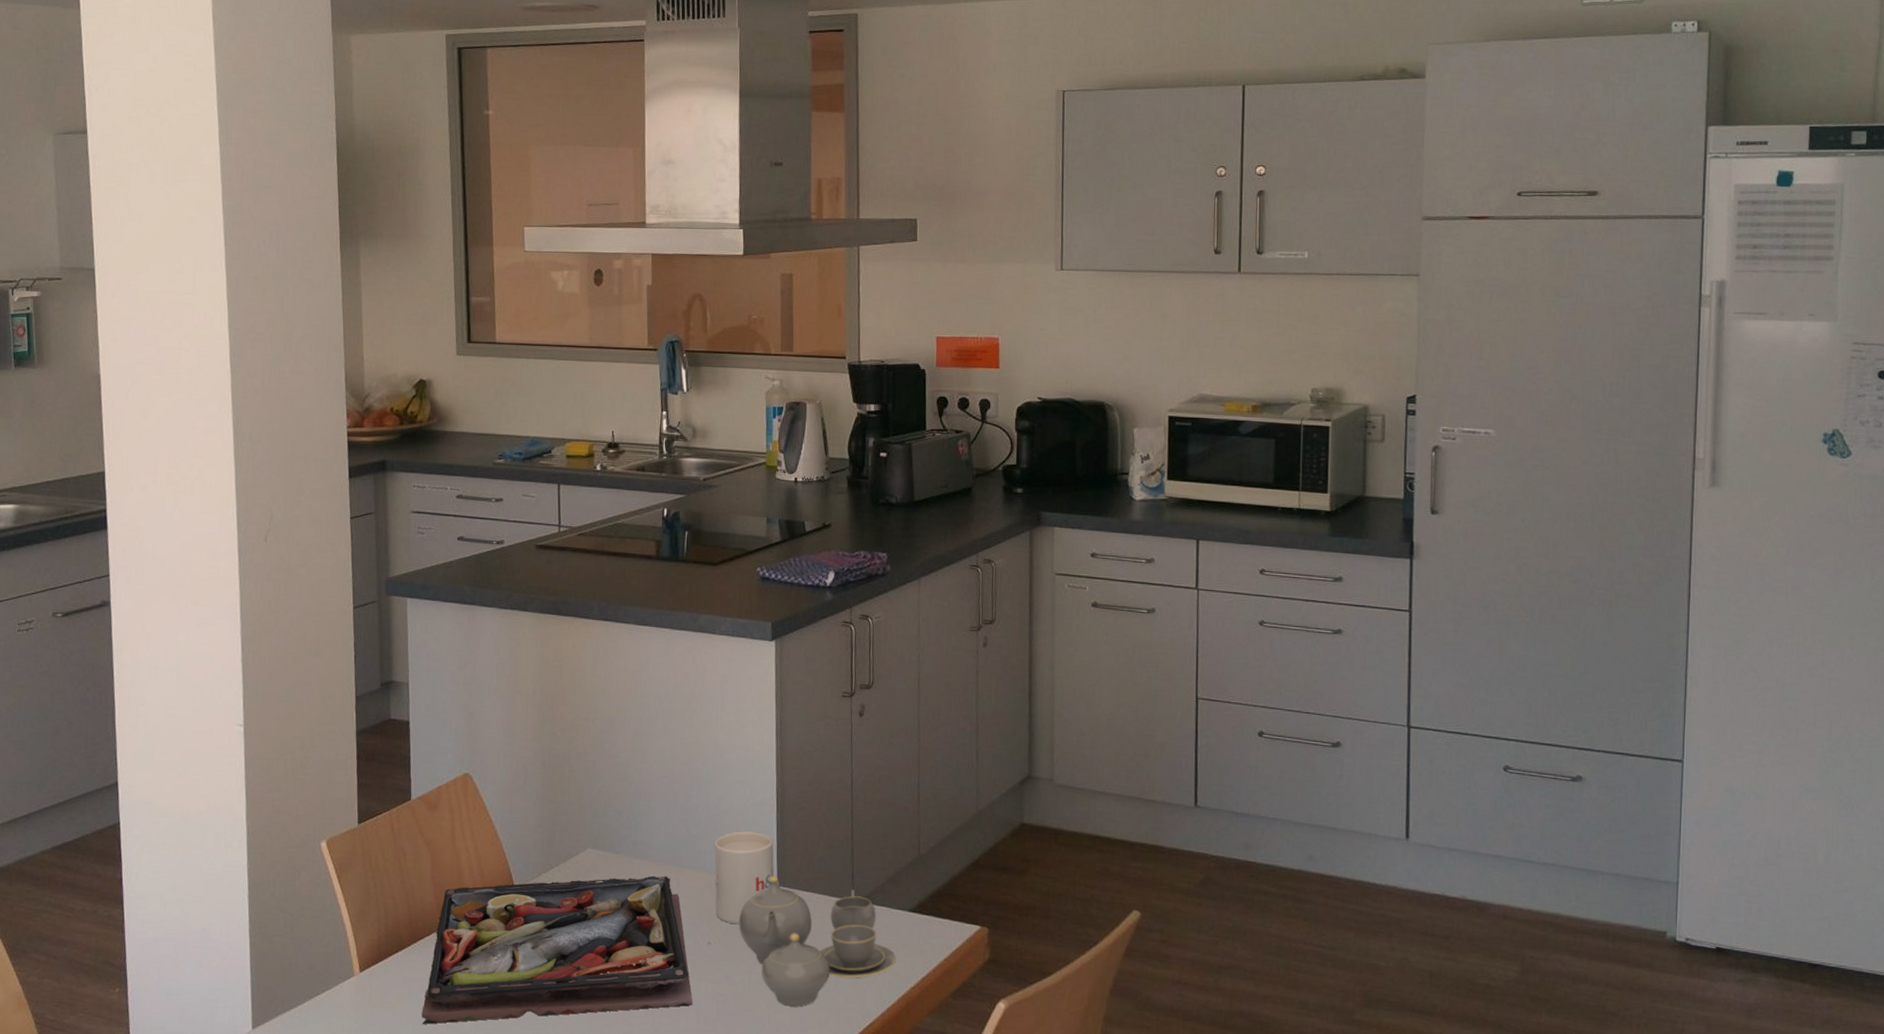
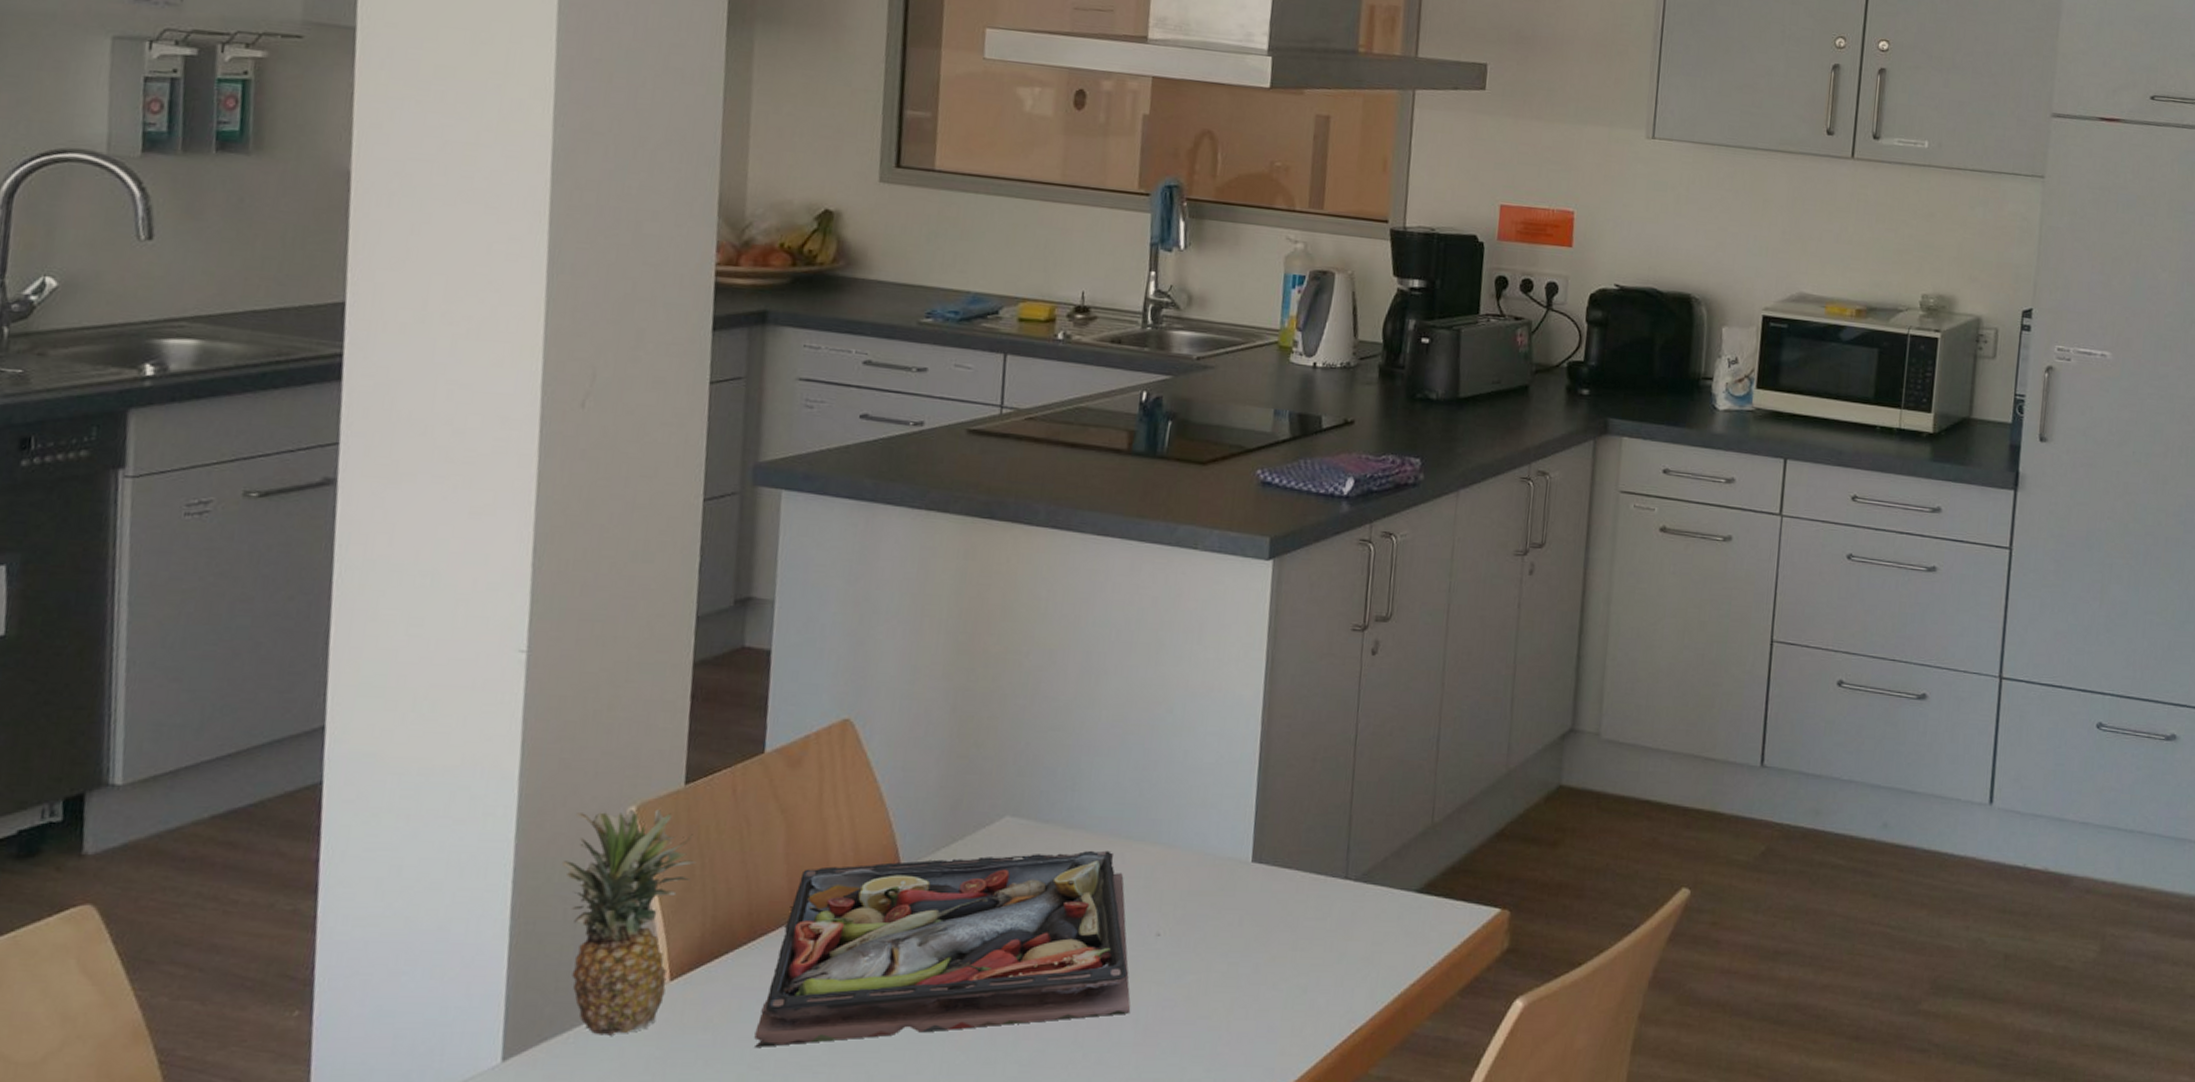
fruit: none [280,842,370,1012] -> present [561,808,696,1036]
mug: present [714,831,774,925] -> none [1169,794,1252,911]
tea set: present [738,876,897,1006] -> none [1197,850,1396,1011]

